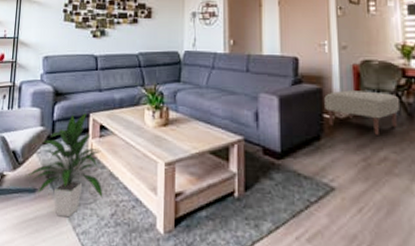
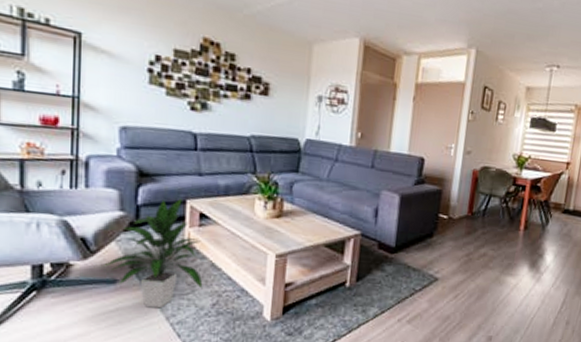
ottoman: present [324,90,399,135] -> none [441,193,506,235]

